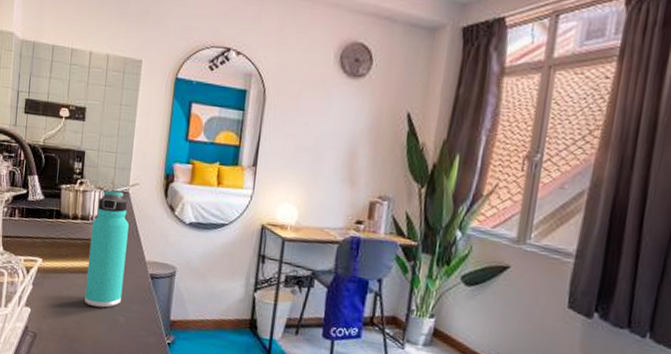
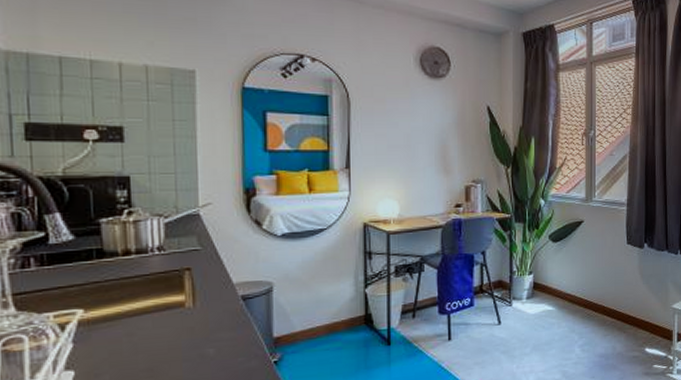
thermos bottle: present [85,189,129,308] -> none [152,213,208,347]

